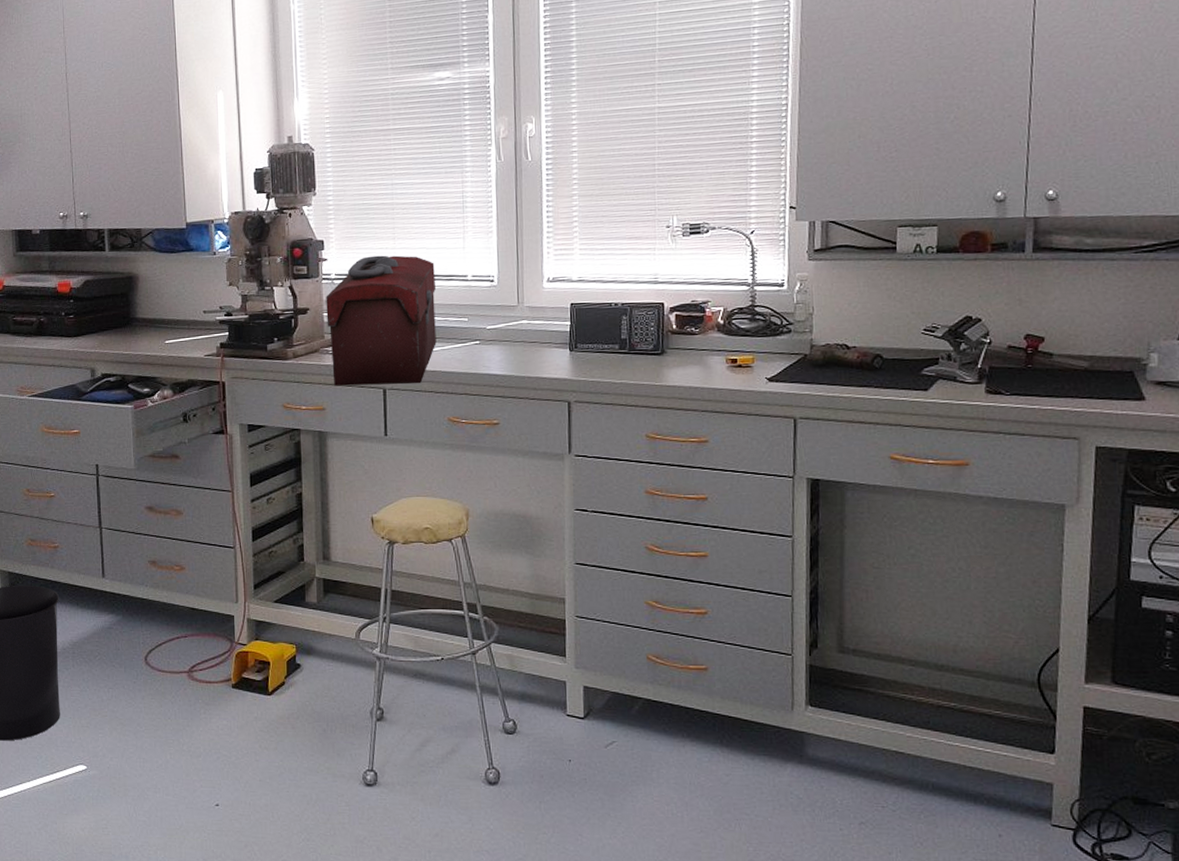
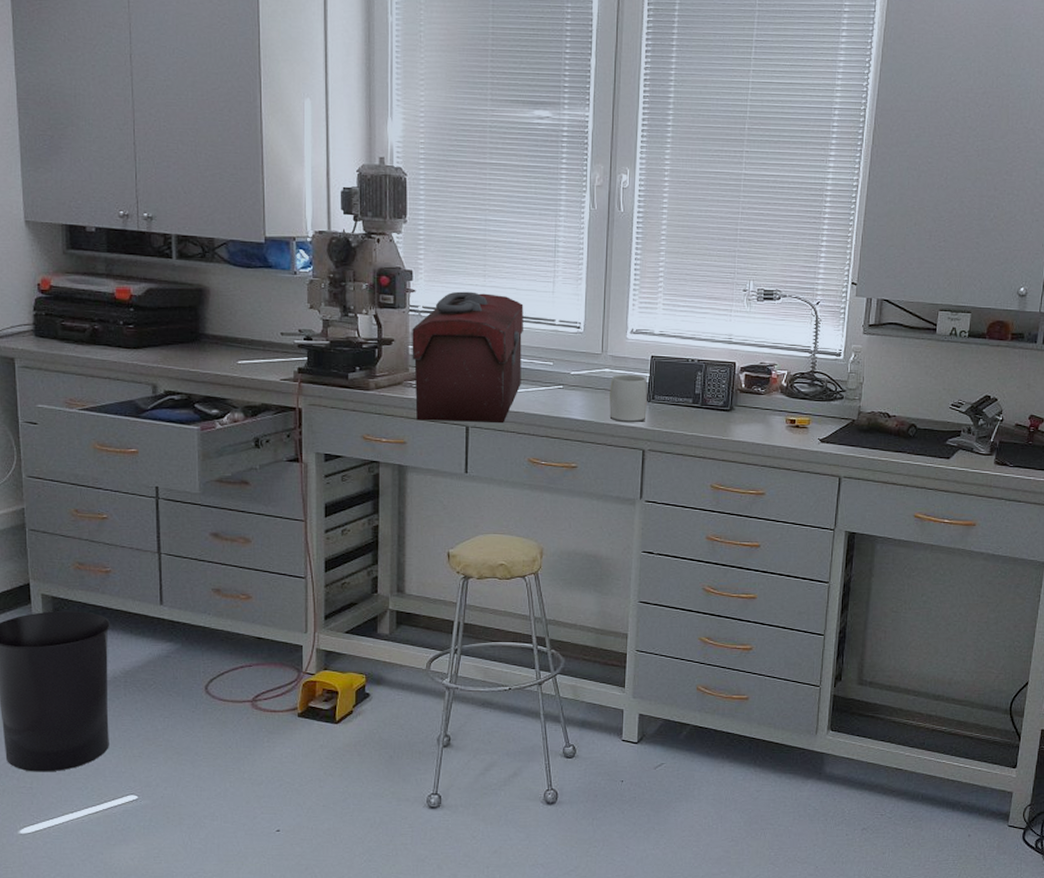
mug: none [529,324,571,375] -> present [609,374,648,423]

